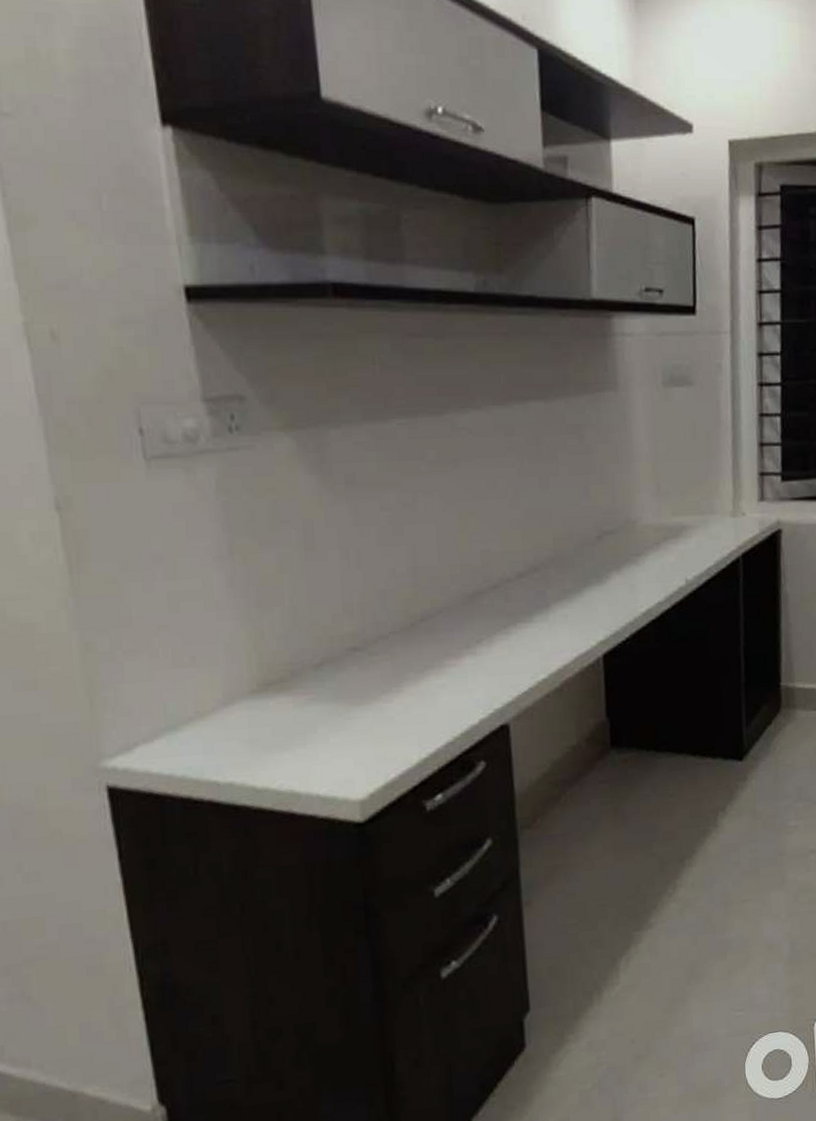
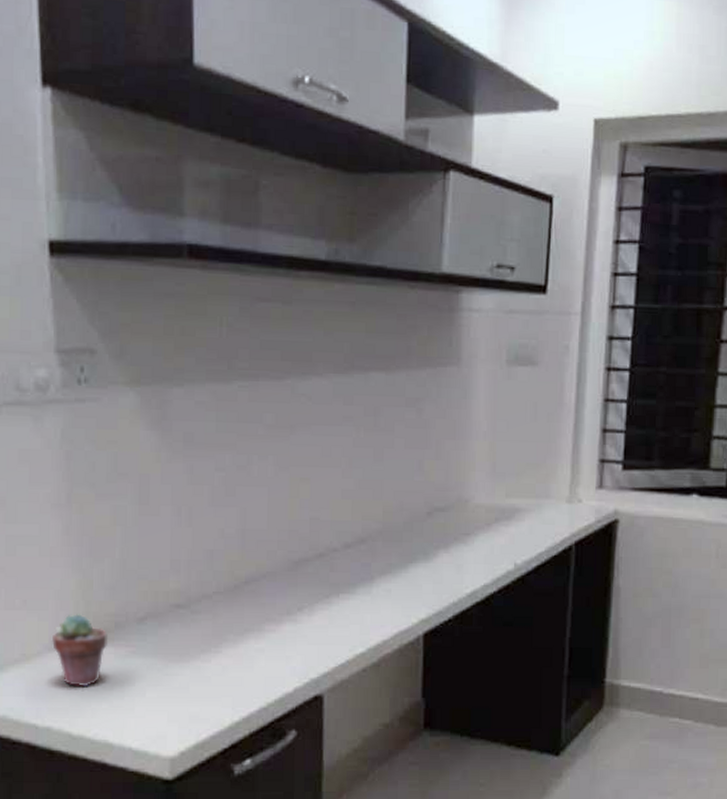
potted succulent: none [225,666,285,740] -> present [51,614,108,686]

